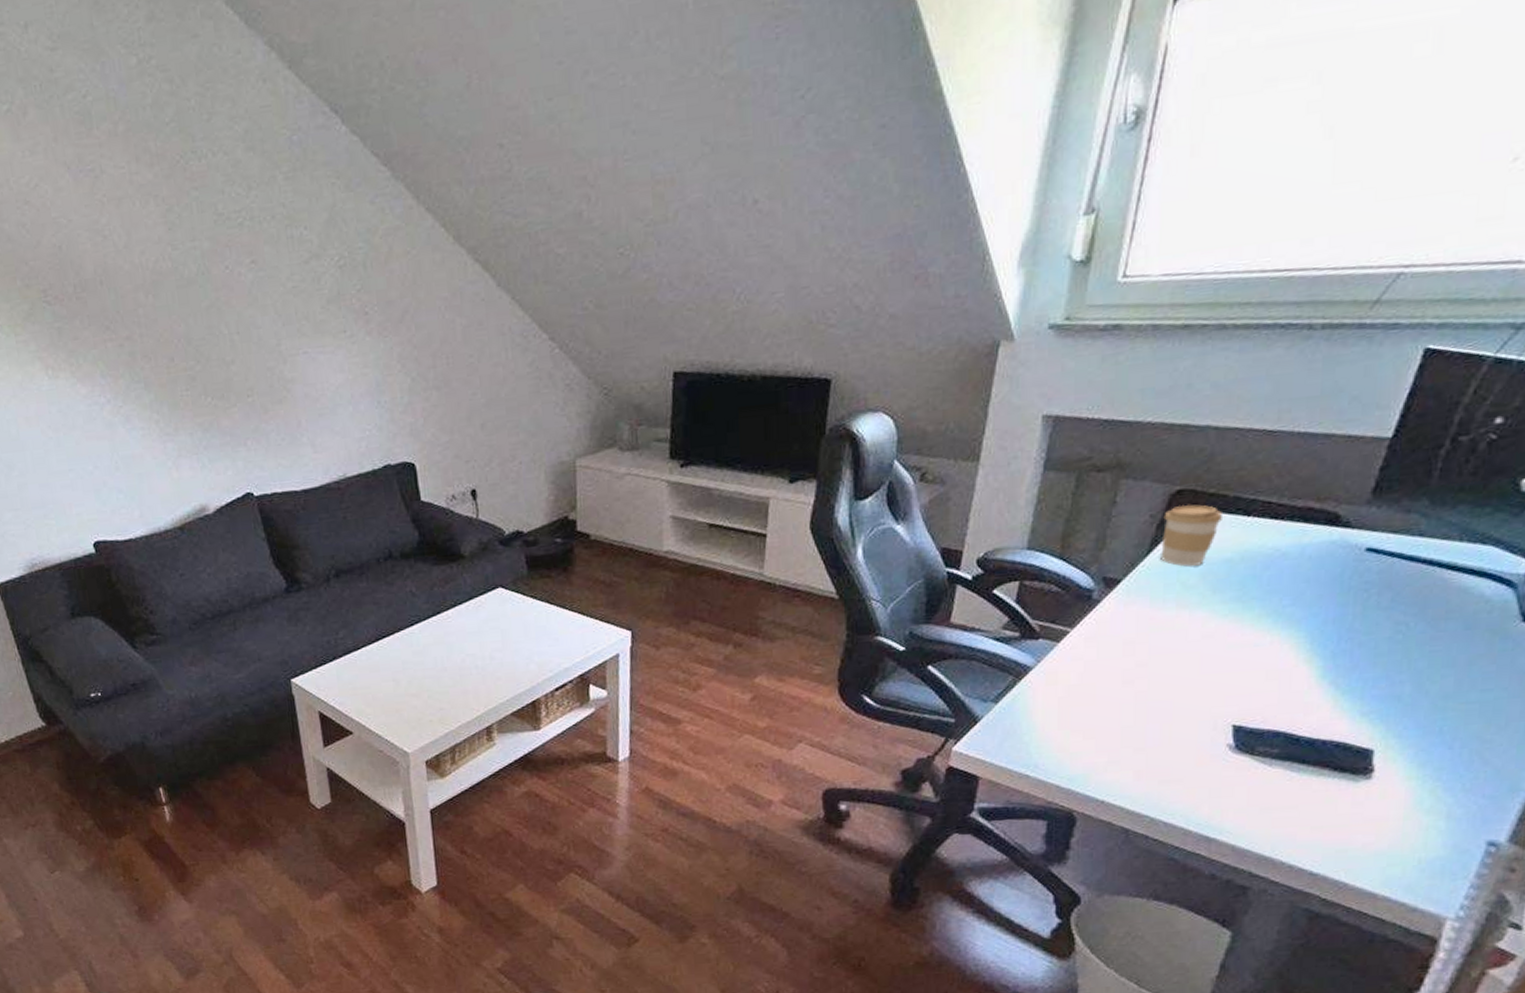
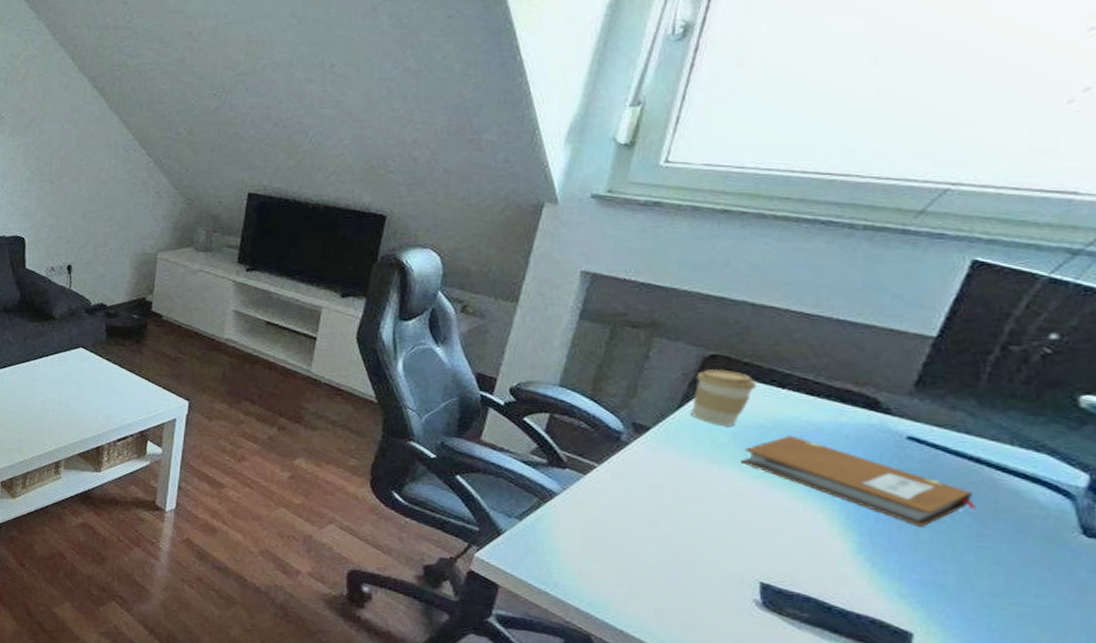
notebook: none [1211,565,1430,641] -> present [741,435,977,527]

